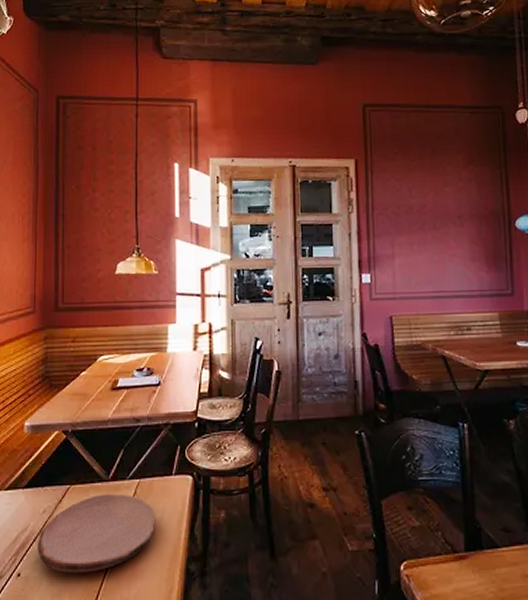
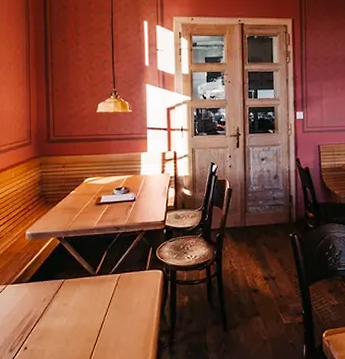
plate: present [38,493,156,573] -> none [40,285,134,346]

